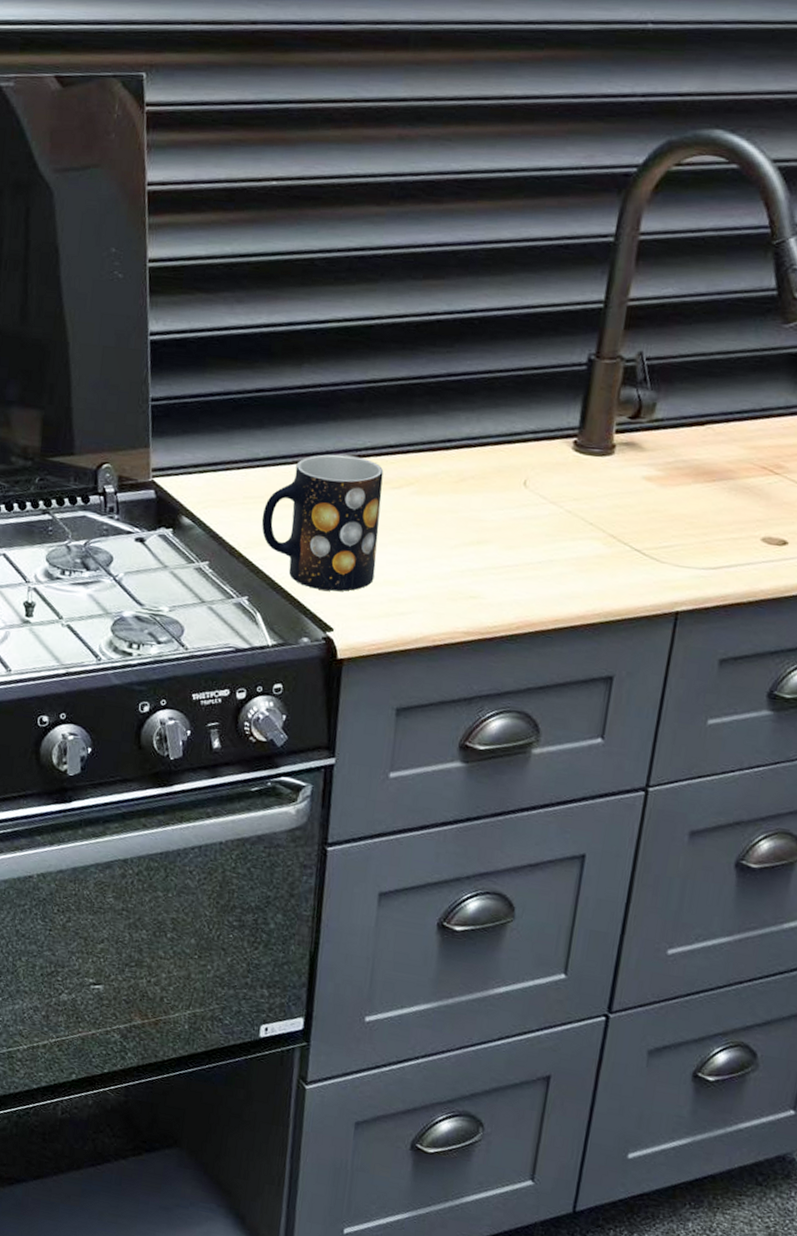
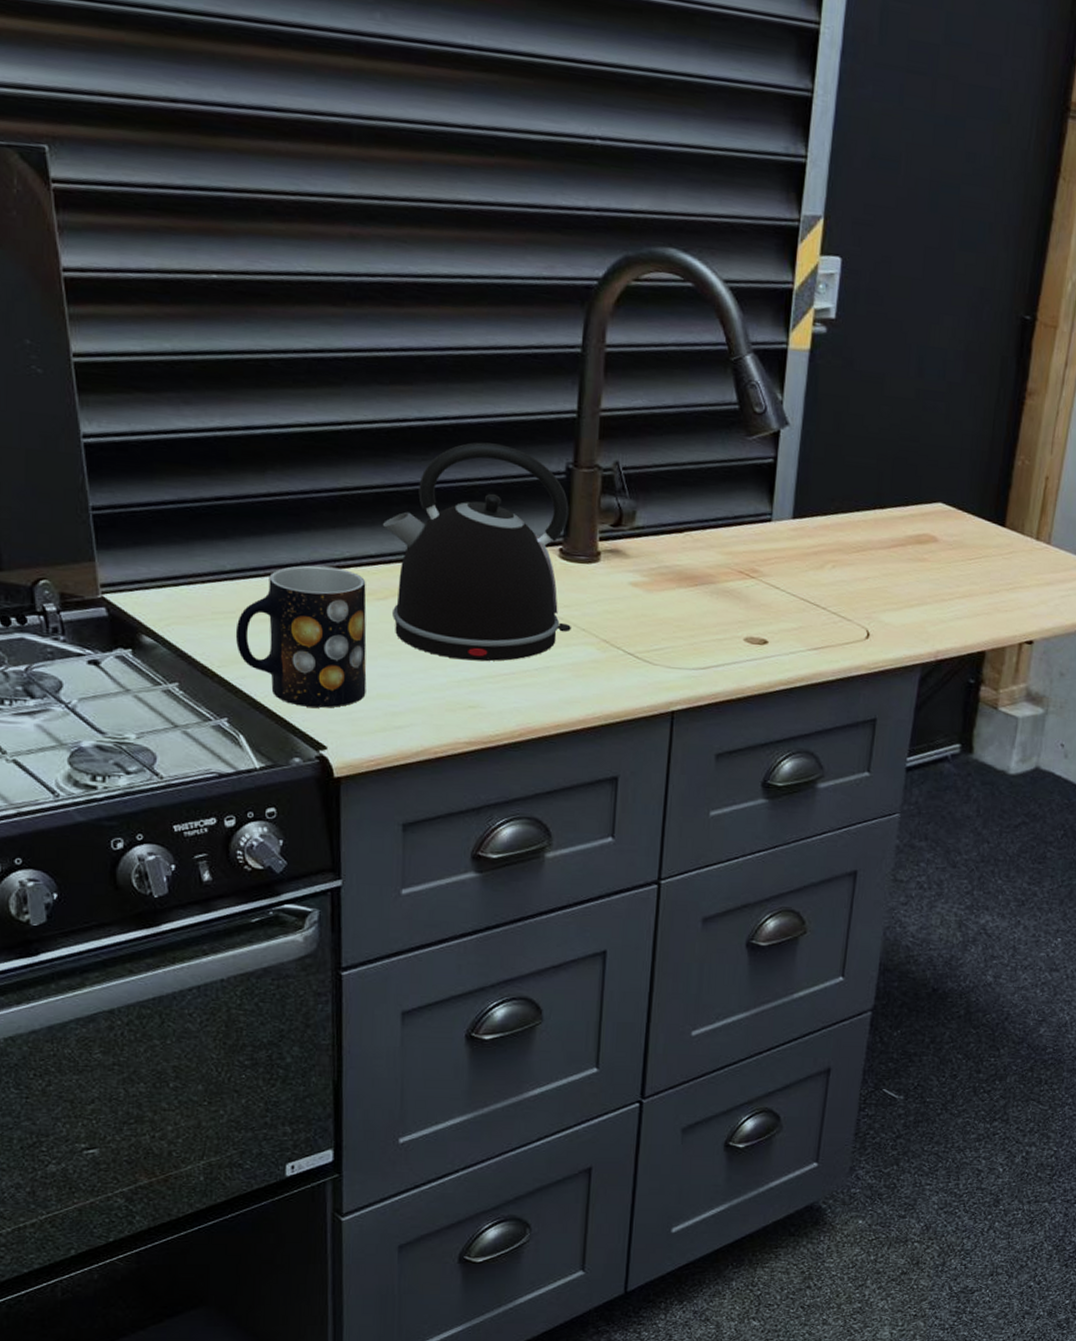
kettle: none [404,334,588,553] -> present [383,442,571,661]

